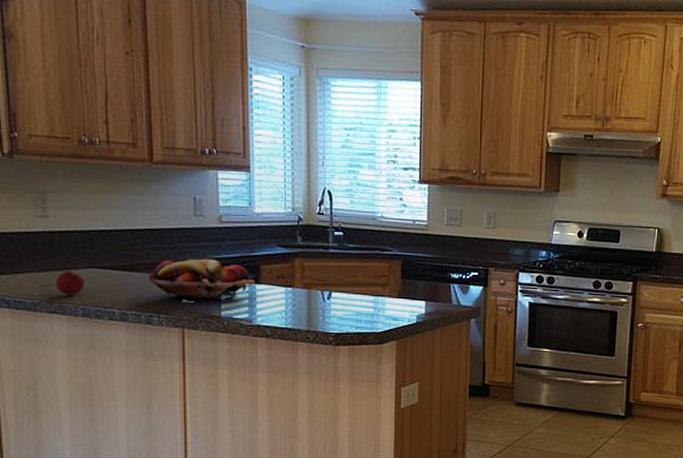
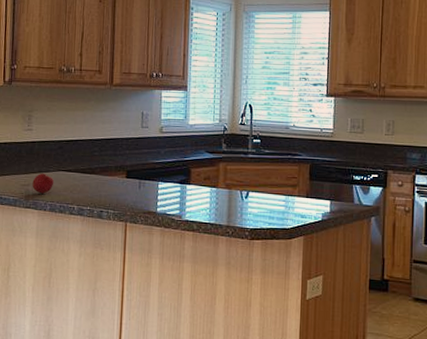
fruit basket: present [148,258,254,301] -> none [102,163,186,199]

